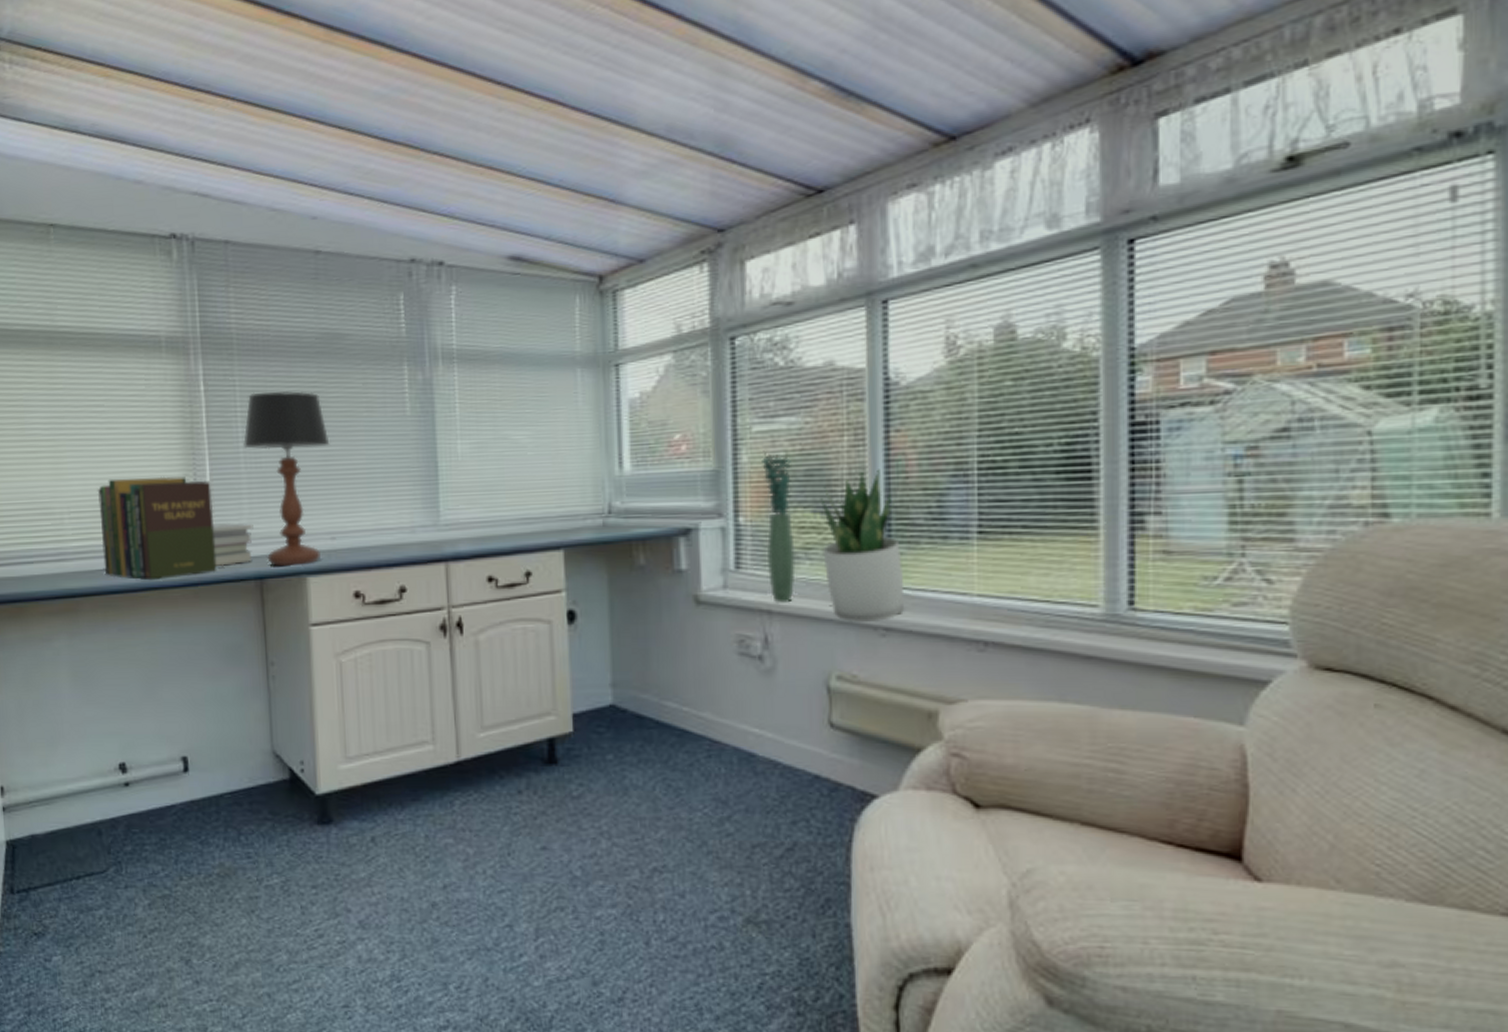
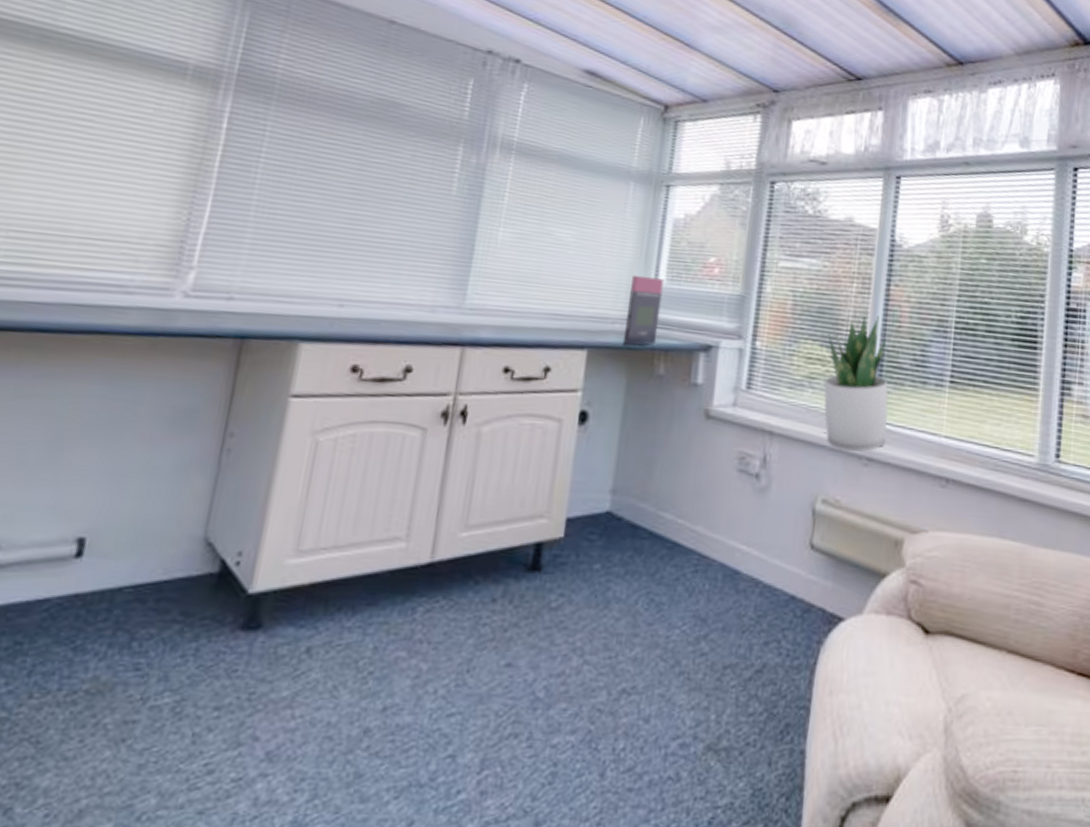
books: present [97,476,217,581] -> none [35,201,208,325]
books: present [212,522,254,567] -> none [188,270,248,320]
table lamp: present [243,391,330,567] -> none [256,141,361,331]
book: none [596,466,632,541] -> present [622,275,665,346]
vase: present [762,450,797,603] -> none [774,284,808,426]

